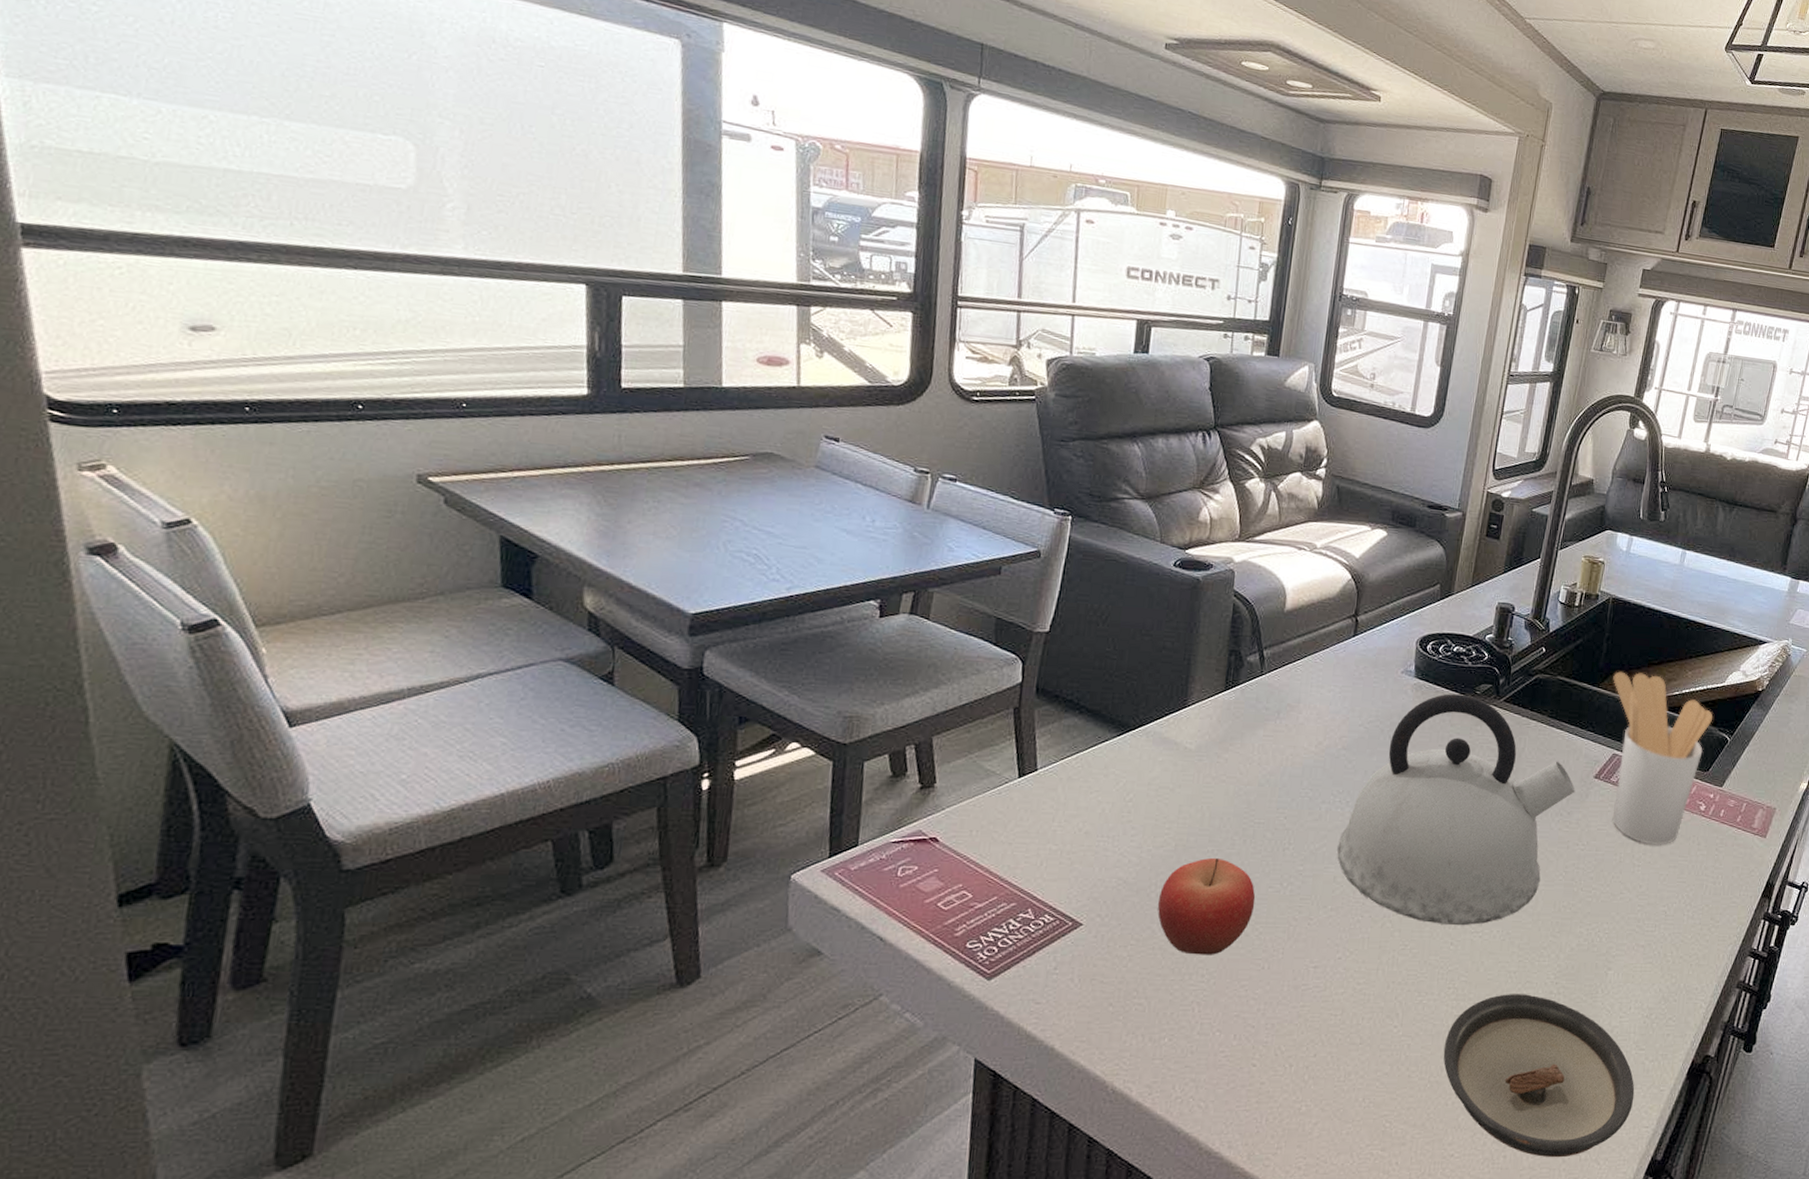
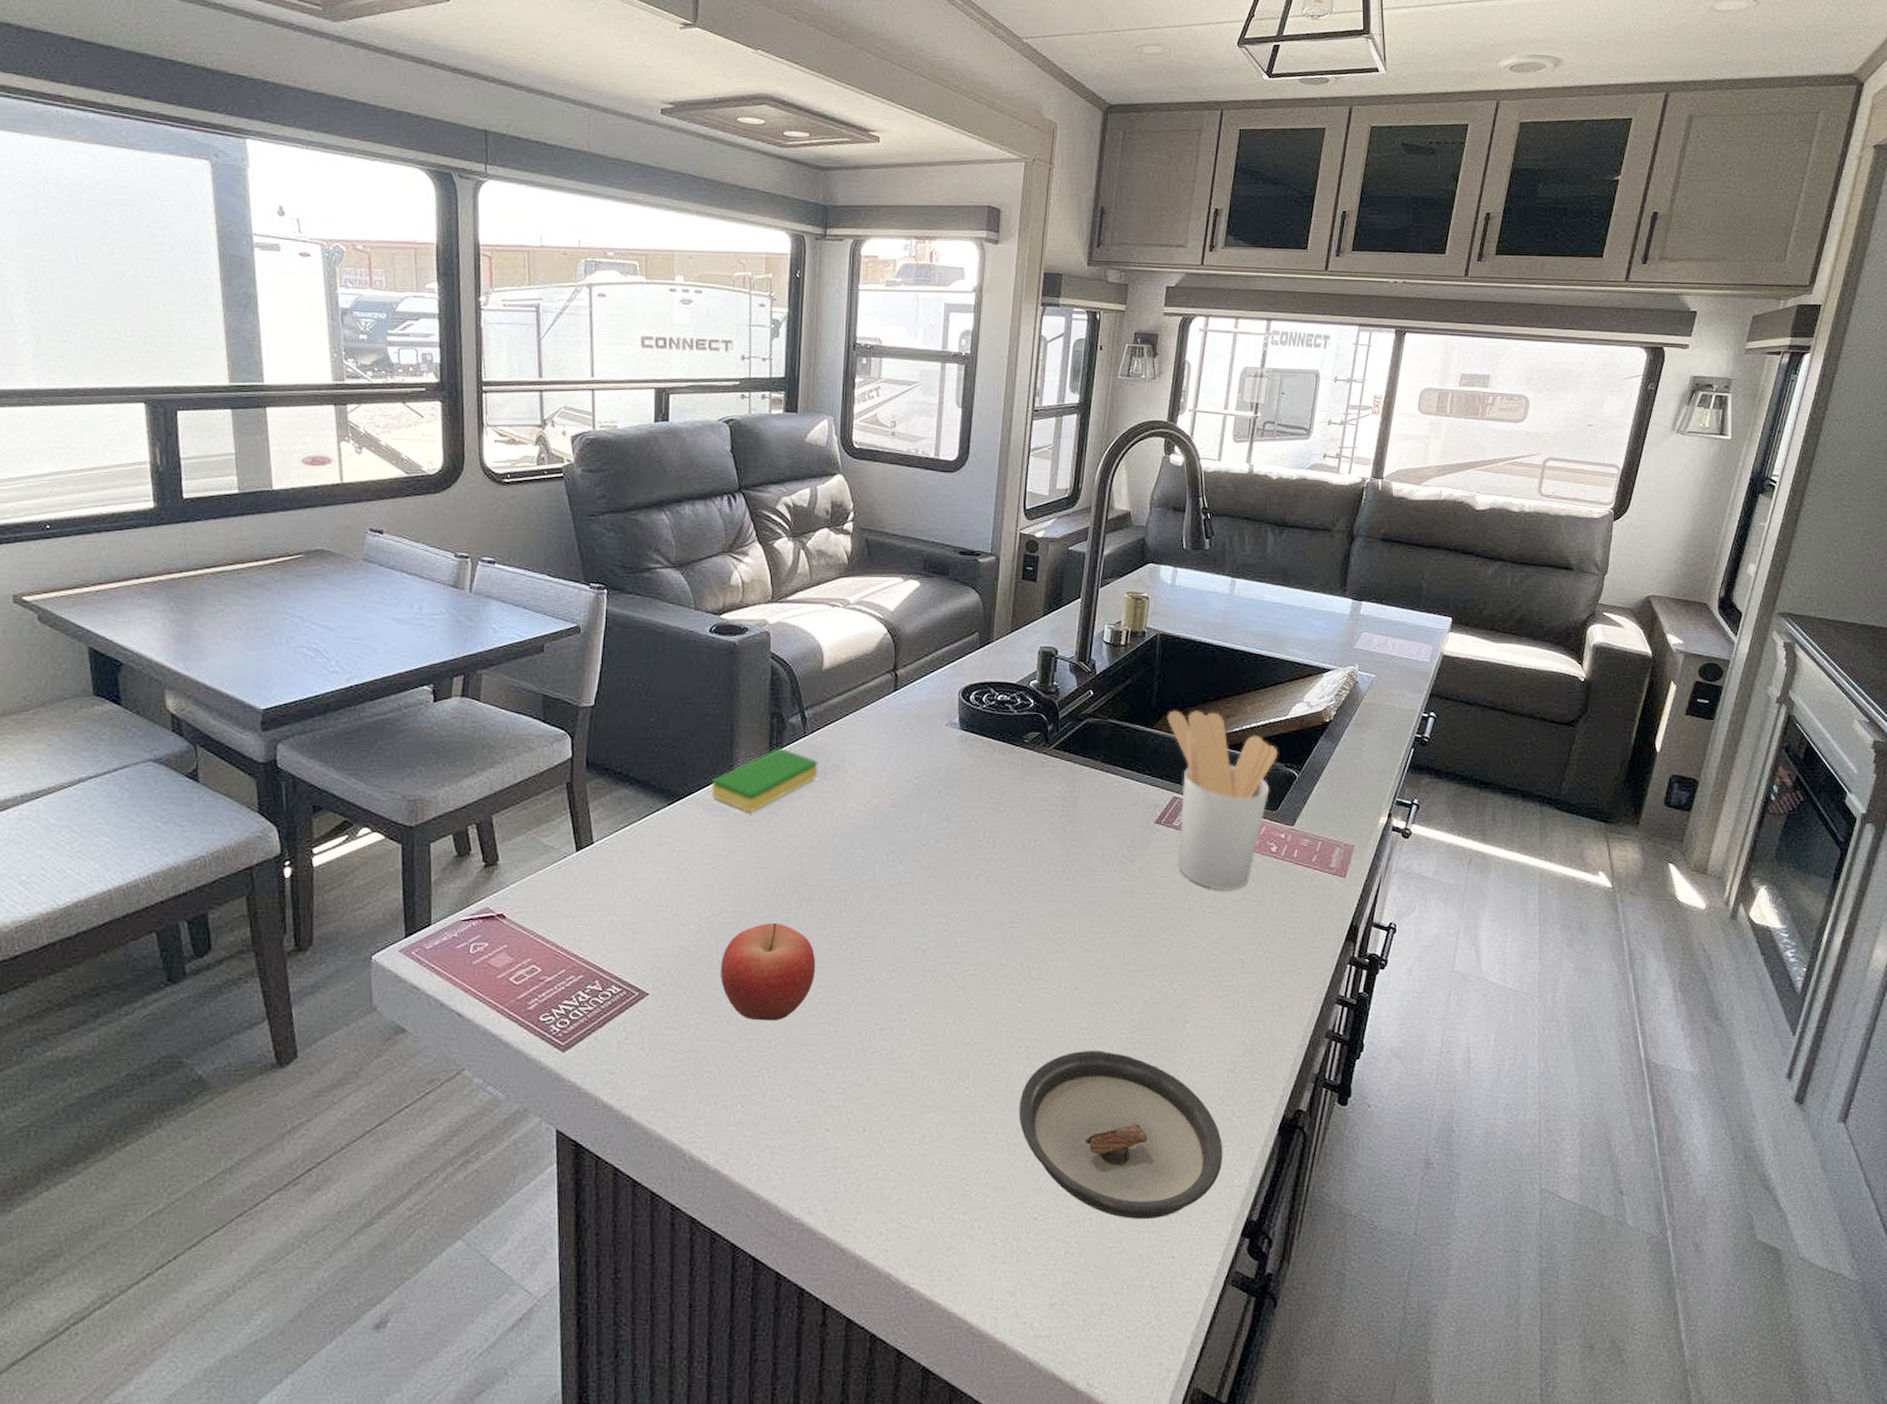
dish sponge: none [1163,685,1273,748] -> present [712,748,818,813]
kettle: present [1337,694,1575,926] -> none [894,744,1136,983]

